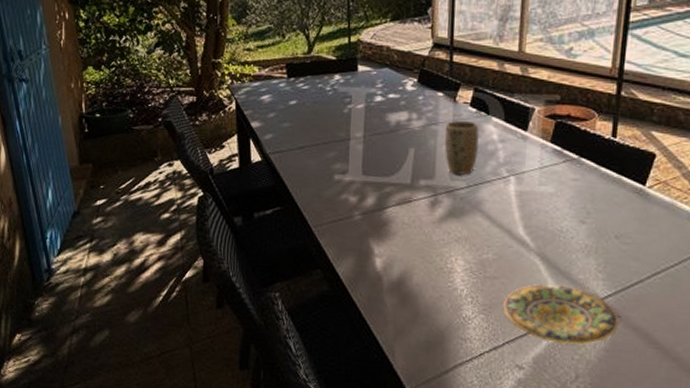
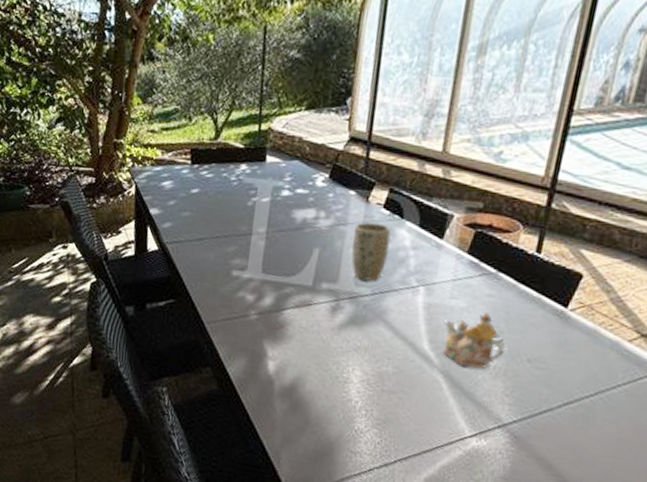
plate: present [503,283,620,345] -> none [398,402,523,470]
teapot: none [536,196,593,249] -> present [442,313,505,369]

